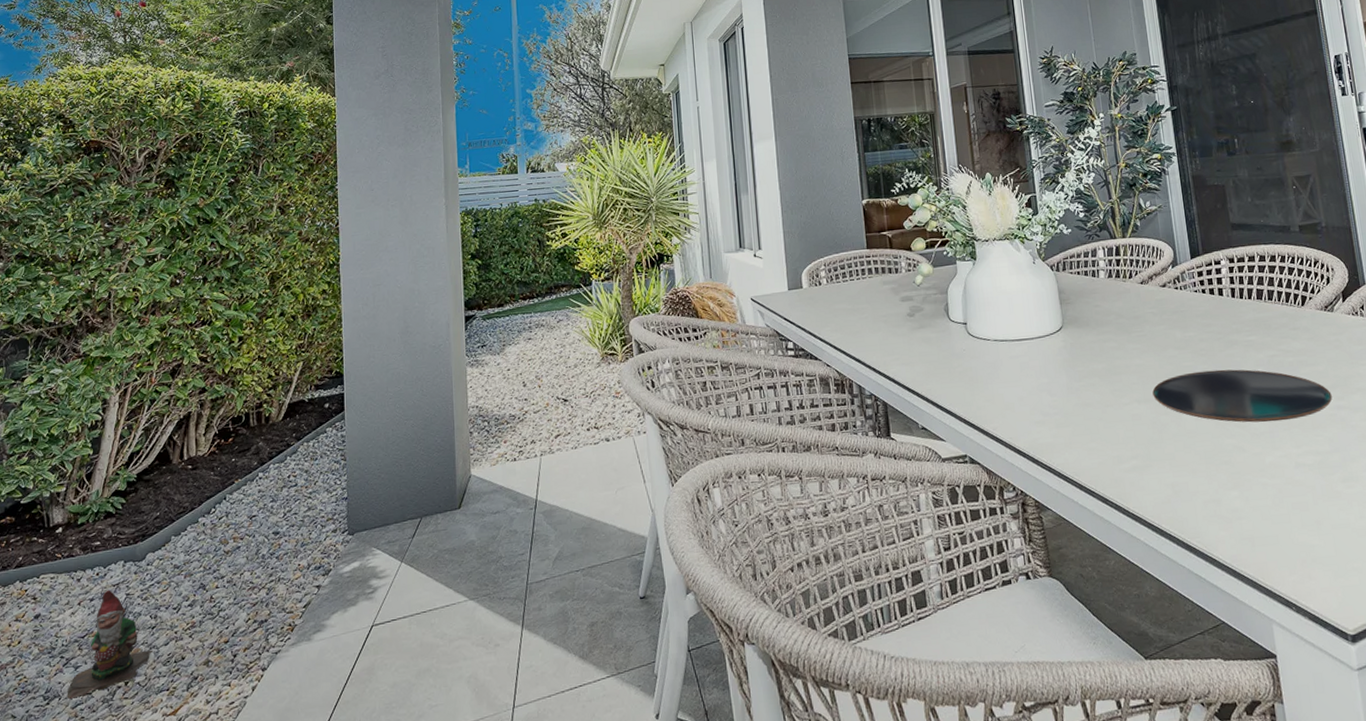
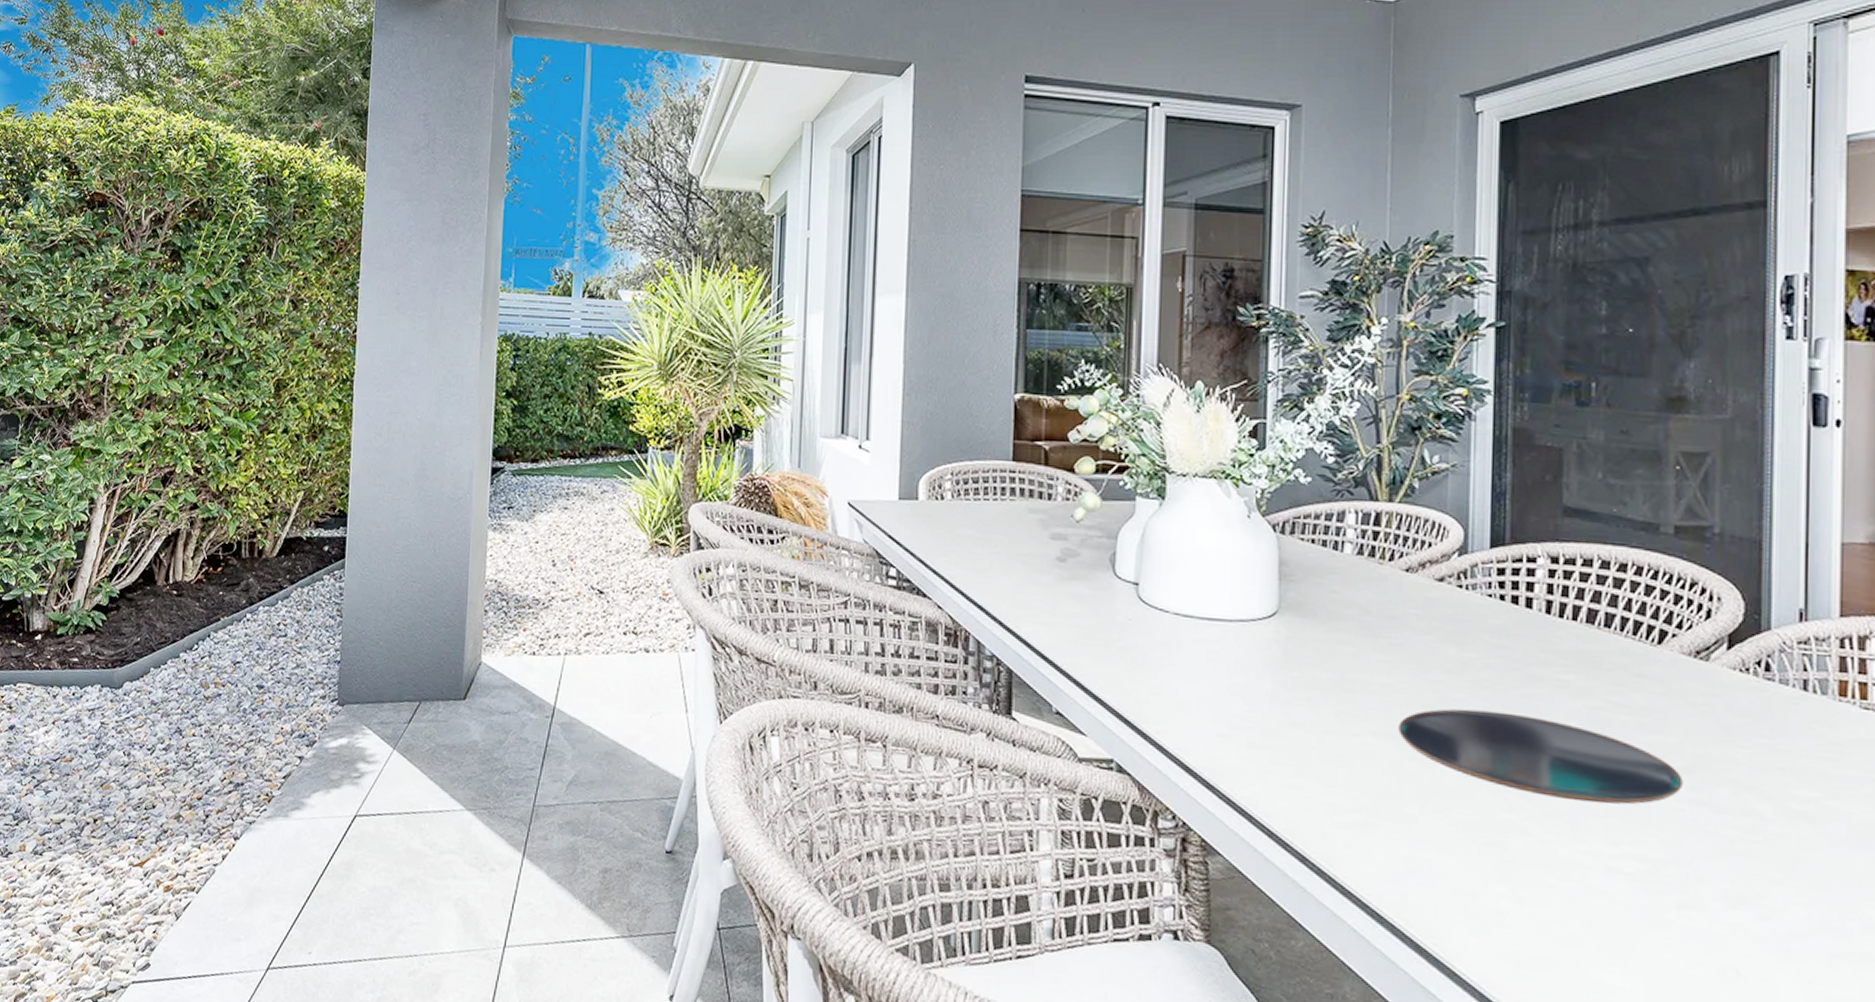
garden gnome: present [66,590,153,699] -> none [35,713,123,825]

